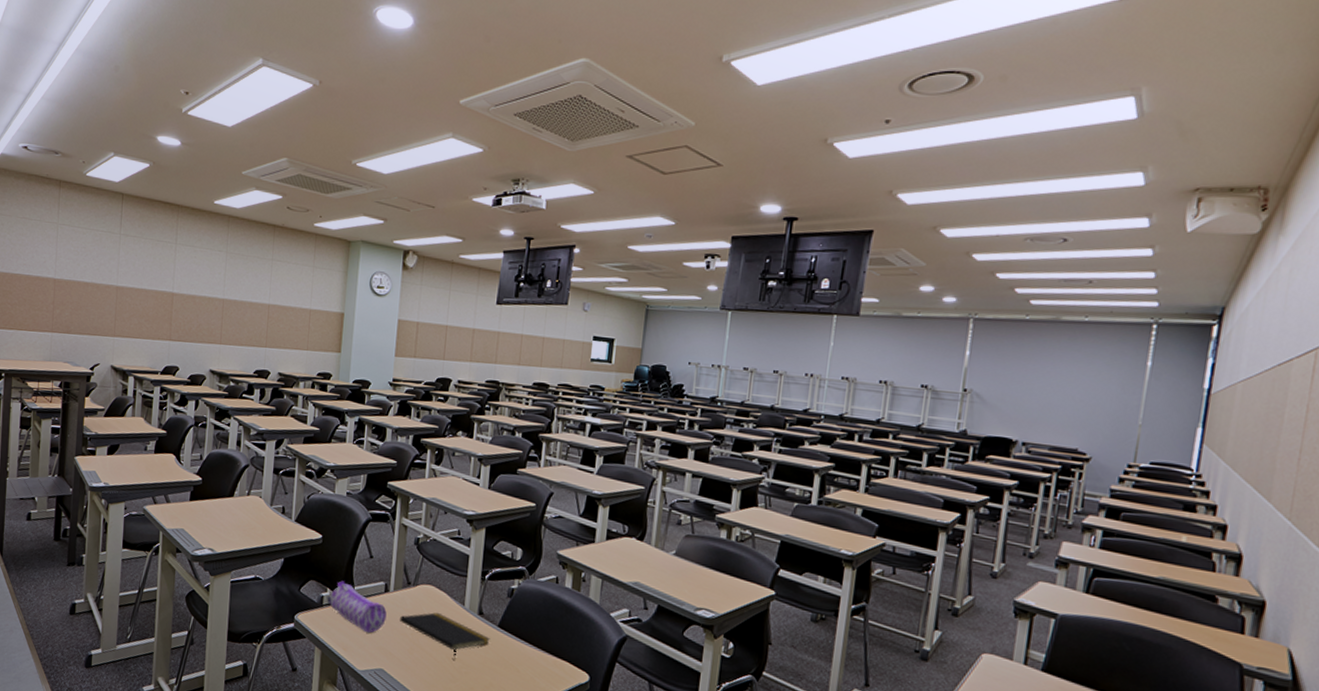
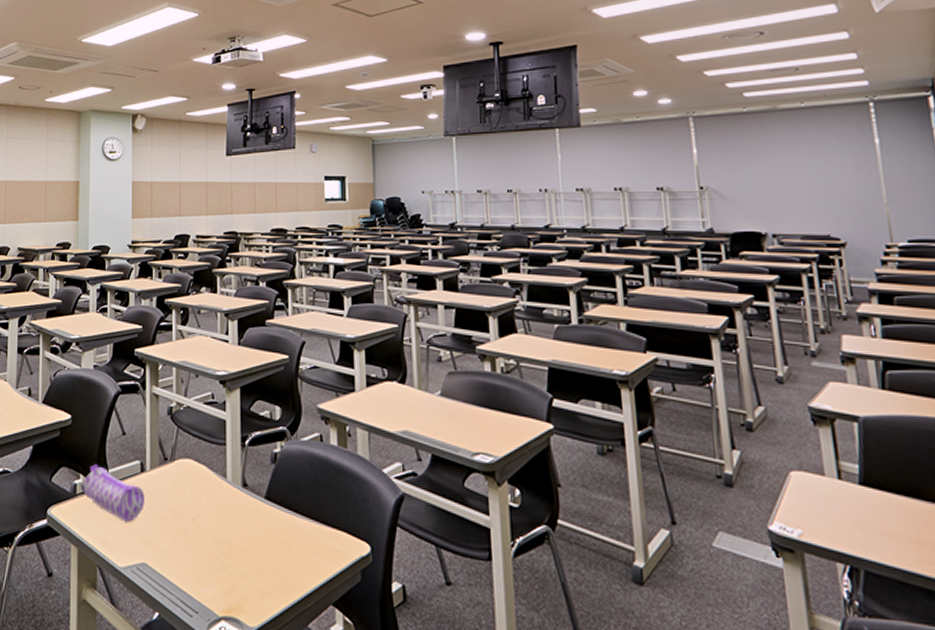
notepad: present [400,612,490,661] -> none [159,490,258,545]

